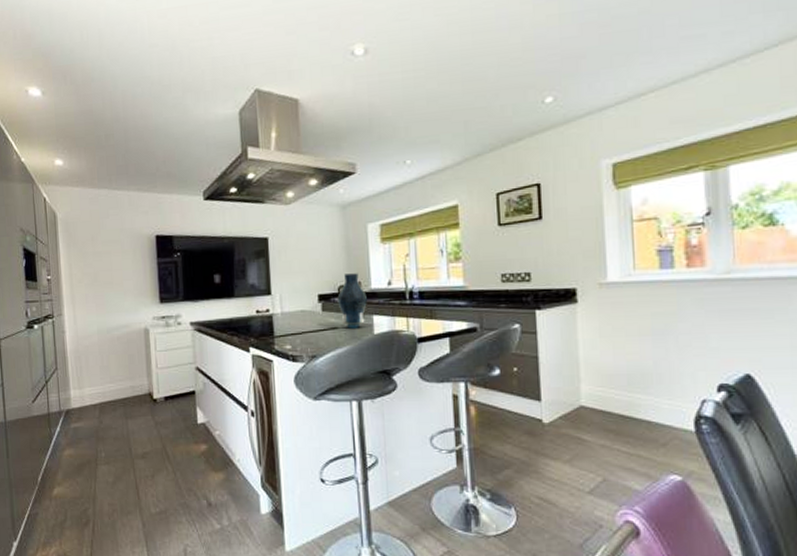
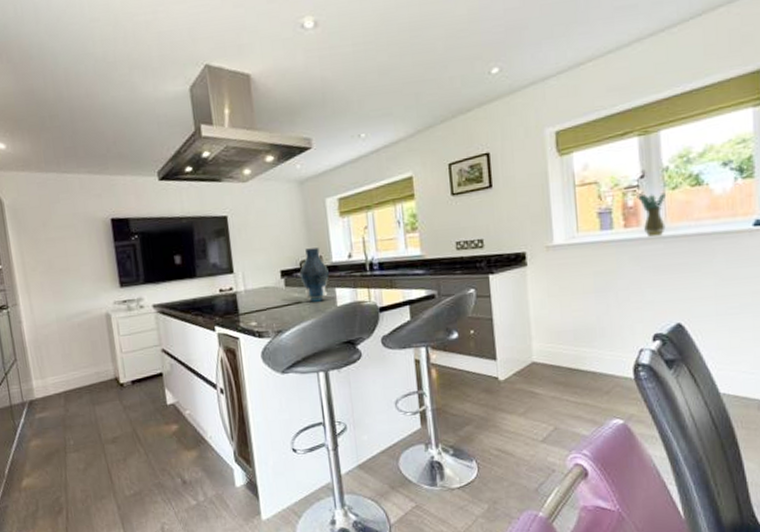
vase: none [701,230,736,280] -> present [636,191,667,238]

